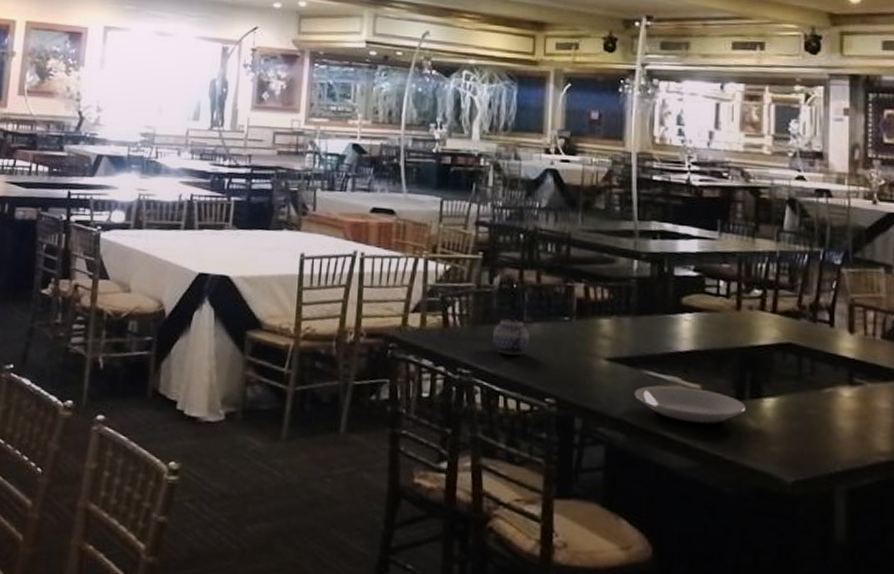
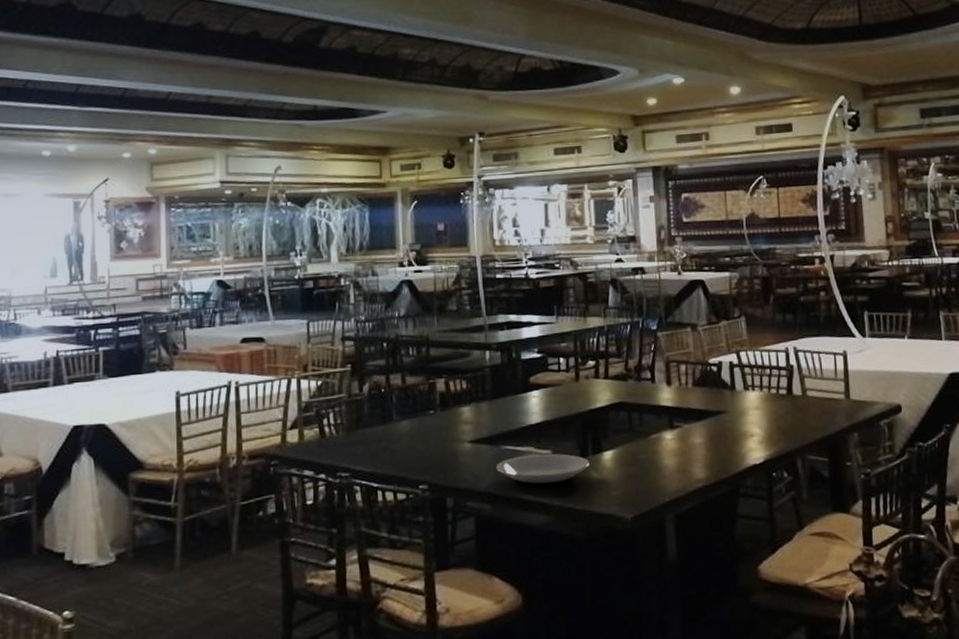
teapot: present [493,315,529,356] -> none [367,417,400,453]

